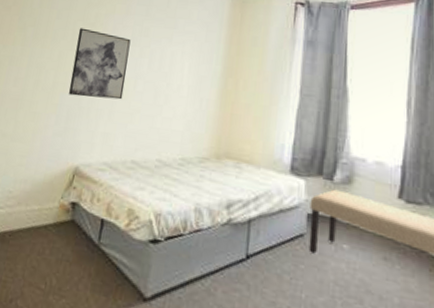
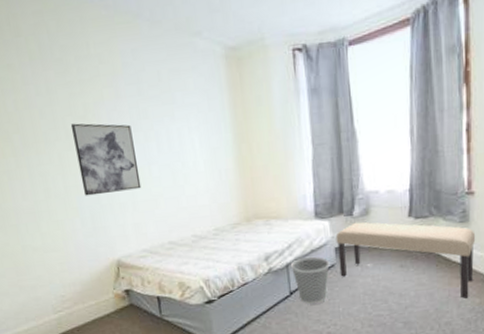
wastebasket: none [252,215,298,281] -> present [290,256,330,305]

